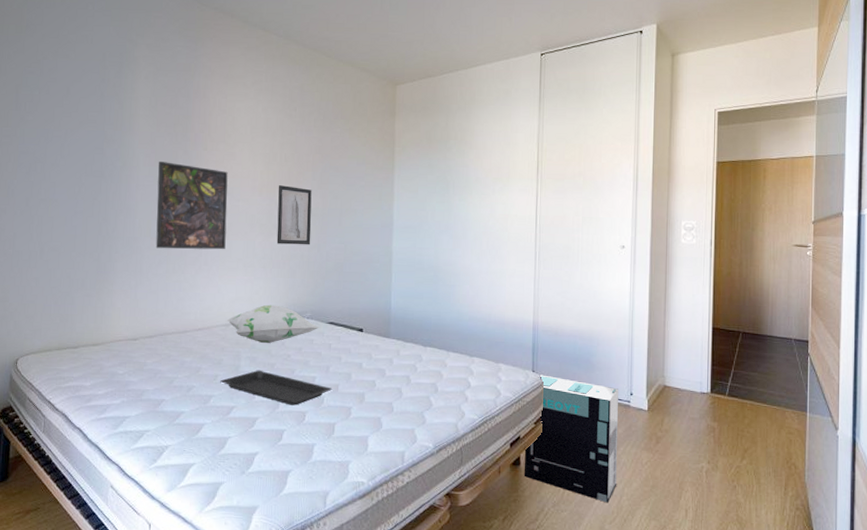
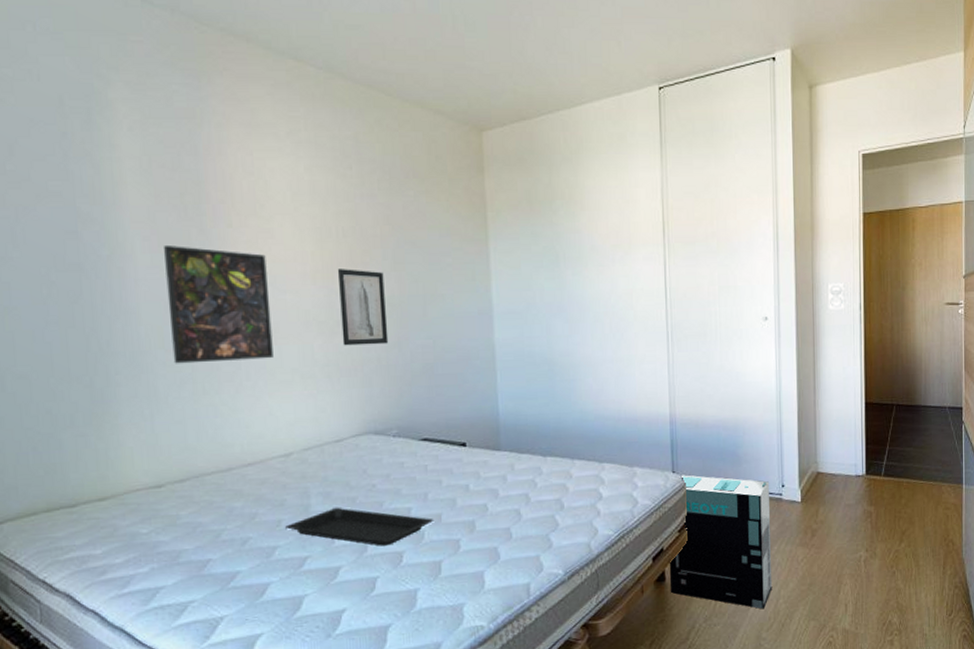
decorative pillow: present [227,304,320,343] -> none [287,423,410,473]

